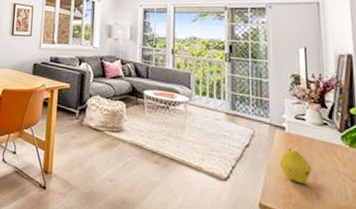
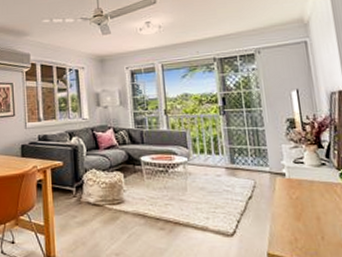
fruit: present [279,148,312,184] -> none [282,194,315,228]

